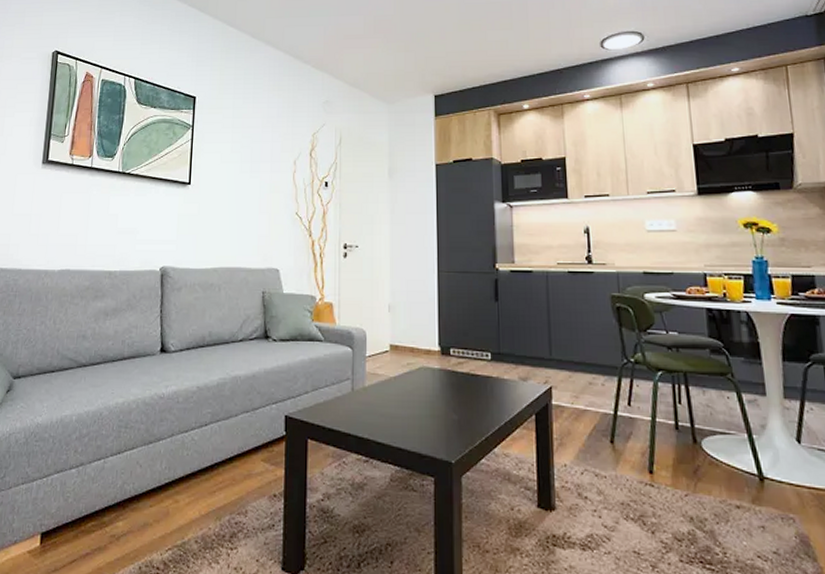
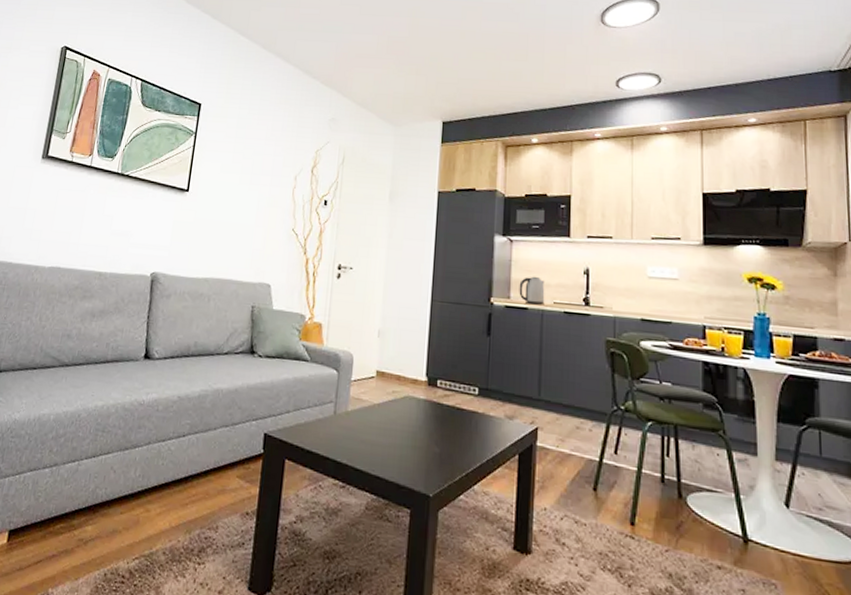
kettle: none [522,239,549,267] -> present [519,276,545,305]

